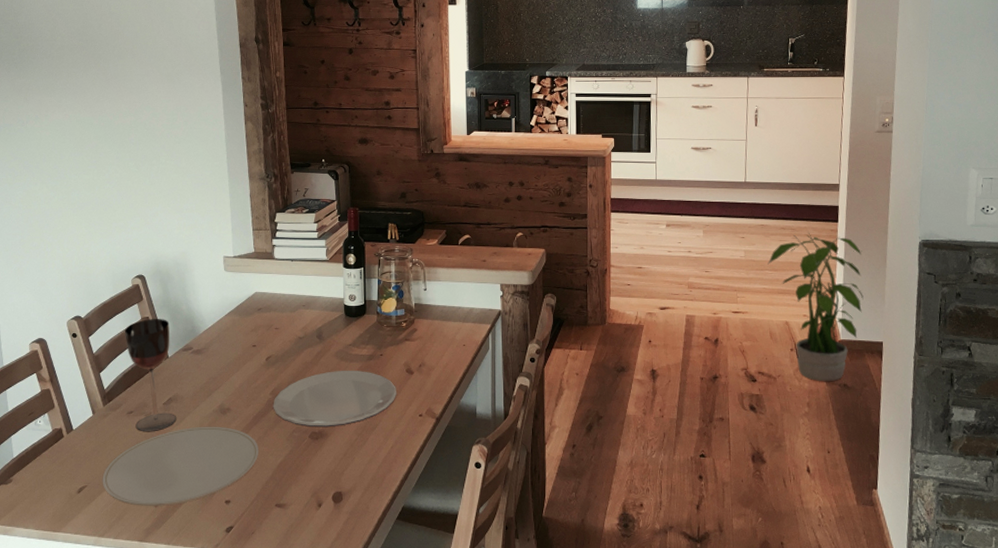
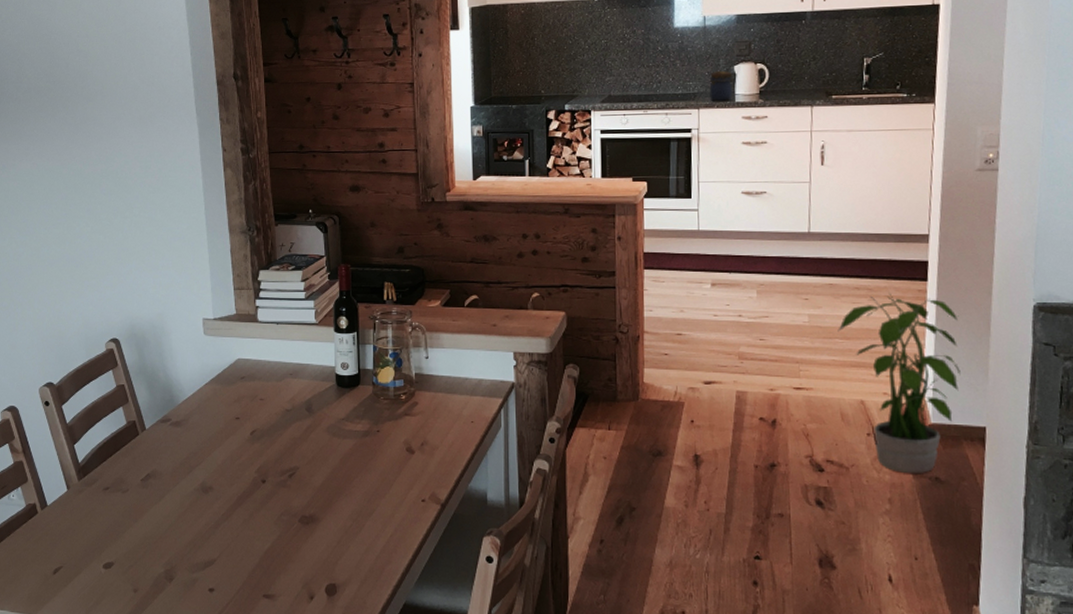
plate: present [102,426,259,506] -> none [78,506,245,592]
wineglass: present [124,319,177,431] -> none [98,387,156,510]
plate: present [273,370,397,428] -> none [258,447,397,511]
jar: none [666,46,686,72] -> present [709,71,735,102]

